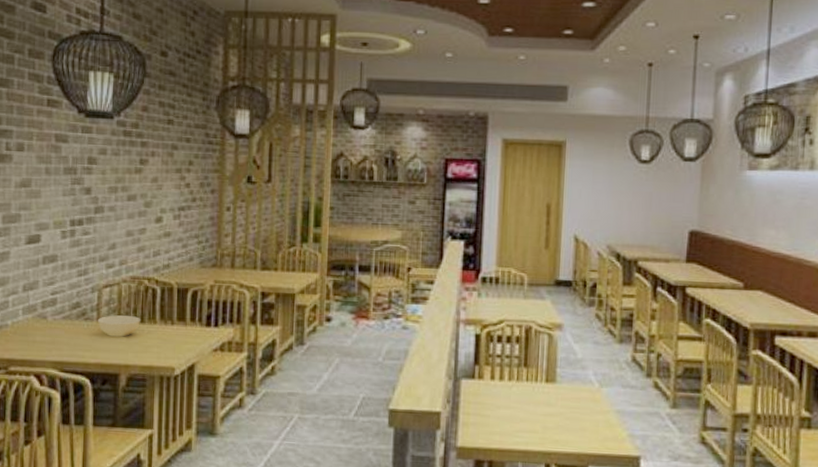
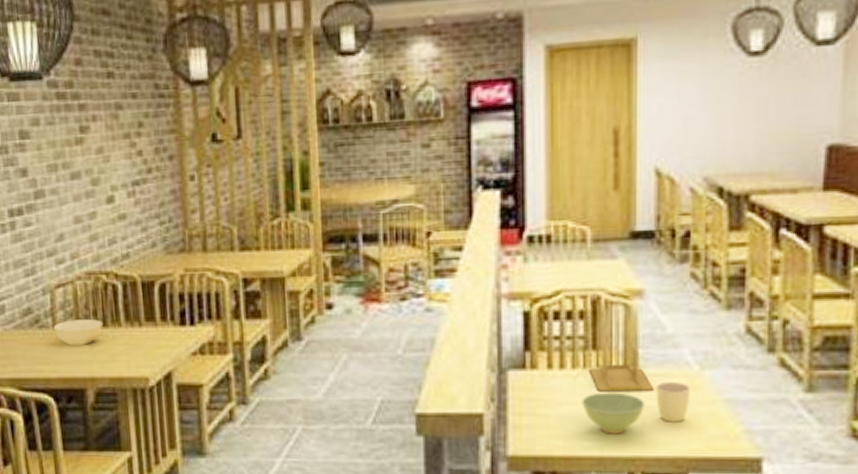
bowl: none [514,400,560,434] -> present [581,392,645,434]
napkin holder: none [520,366,567,401] -> present [588,347,654,392]
cup: none [567,395,592,426] -> present [656,383,690,422]

